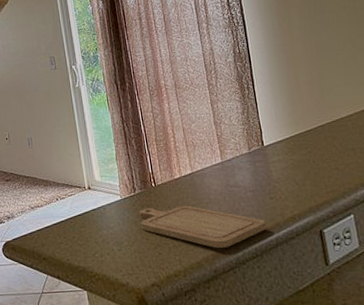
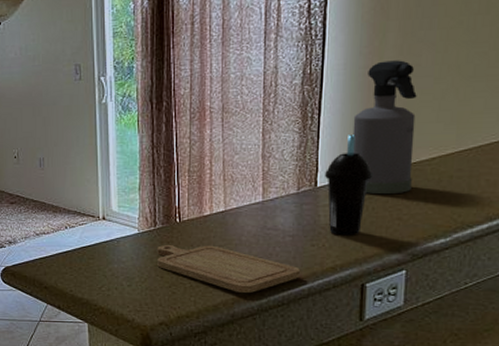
cup: none [268,100,308,188] -> present [325,135,374,236]
spray bottle: none [280,38,340,149] -> present [352,60,417,195]

